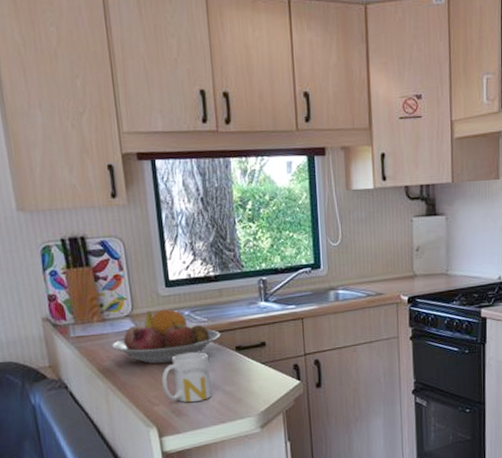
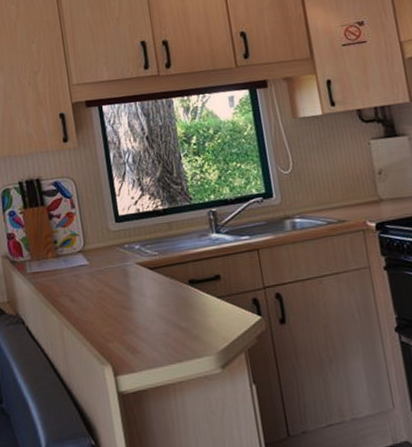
fruit bowl: present [111,309,220,364] -> none [64,244,172,299]
mug: present [161,352,212,403] -> none [114,286,166,340]

